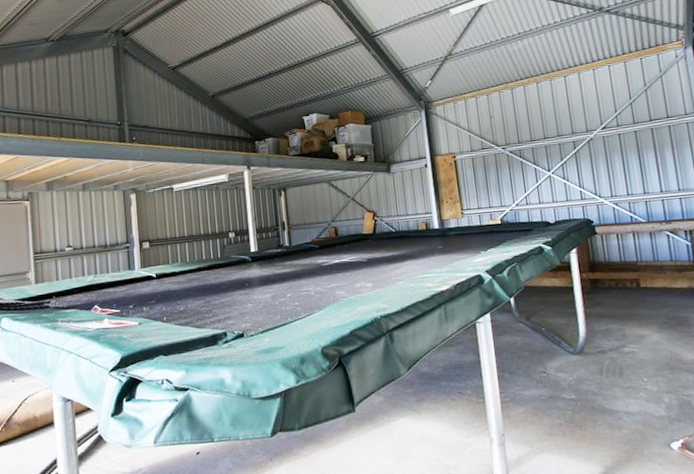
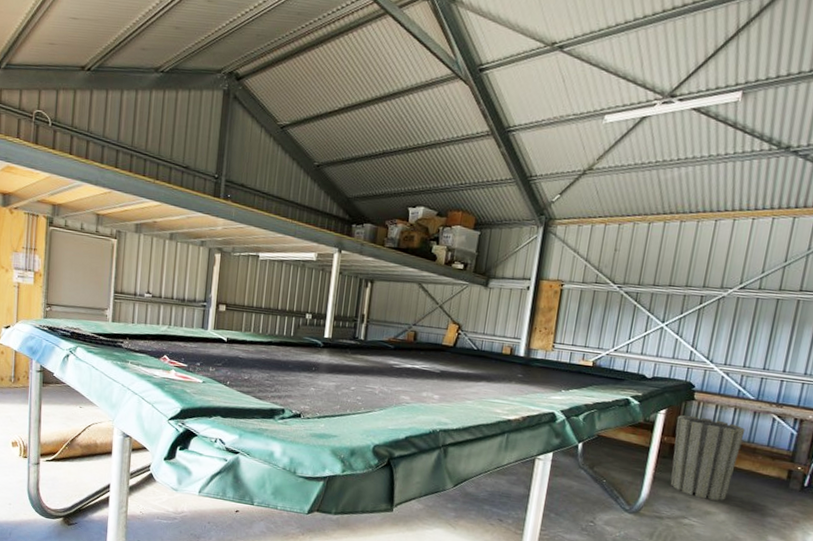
trash can: none [587,247,653,324] -> present [670,415,746,501]

